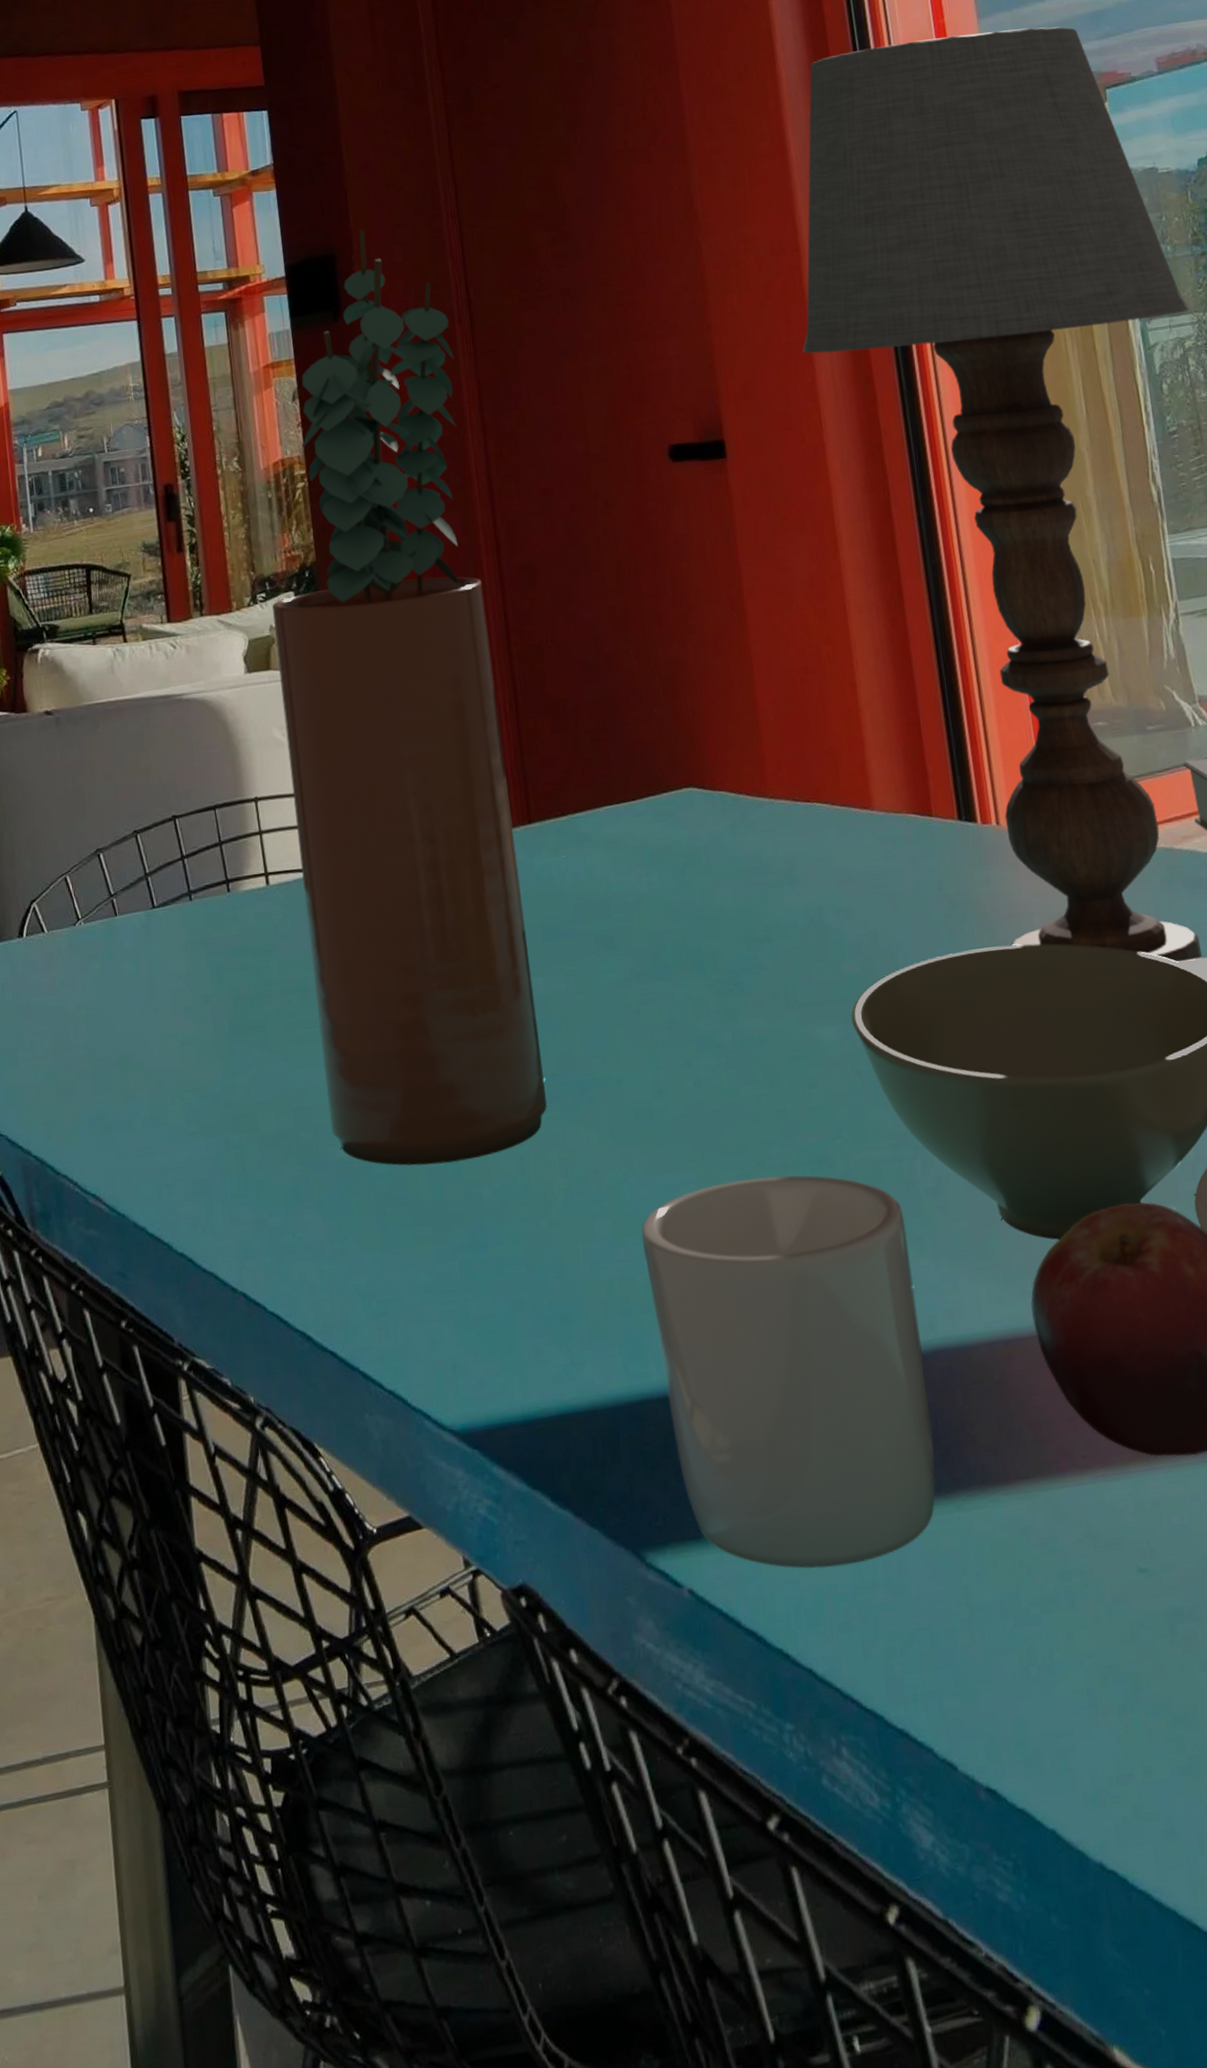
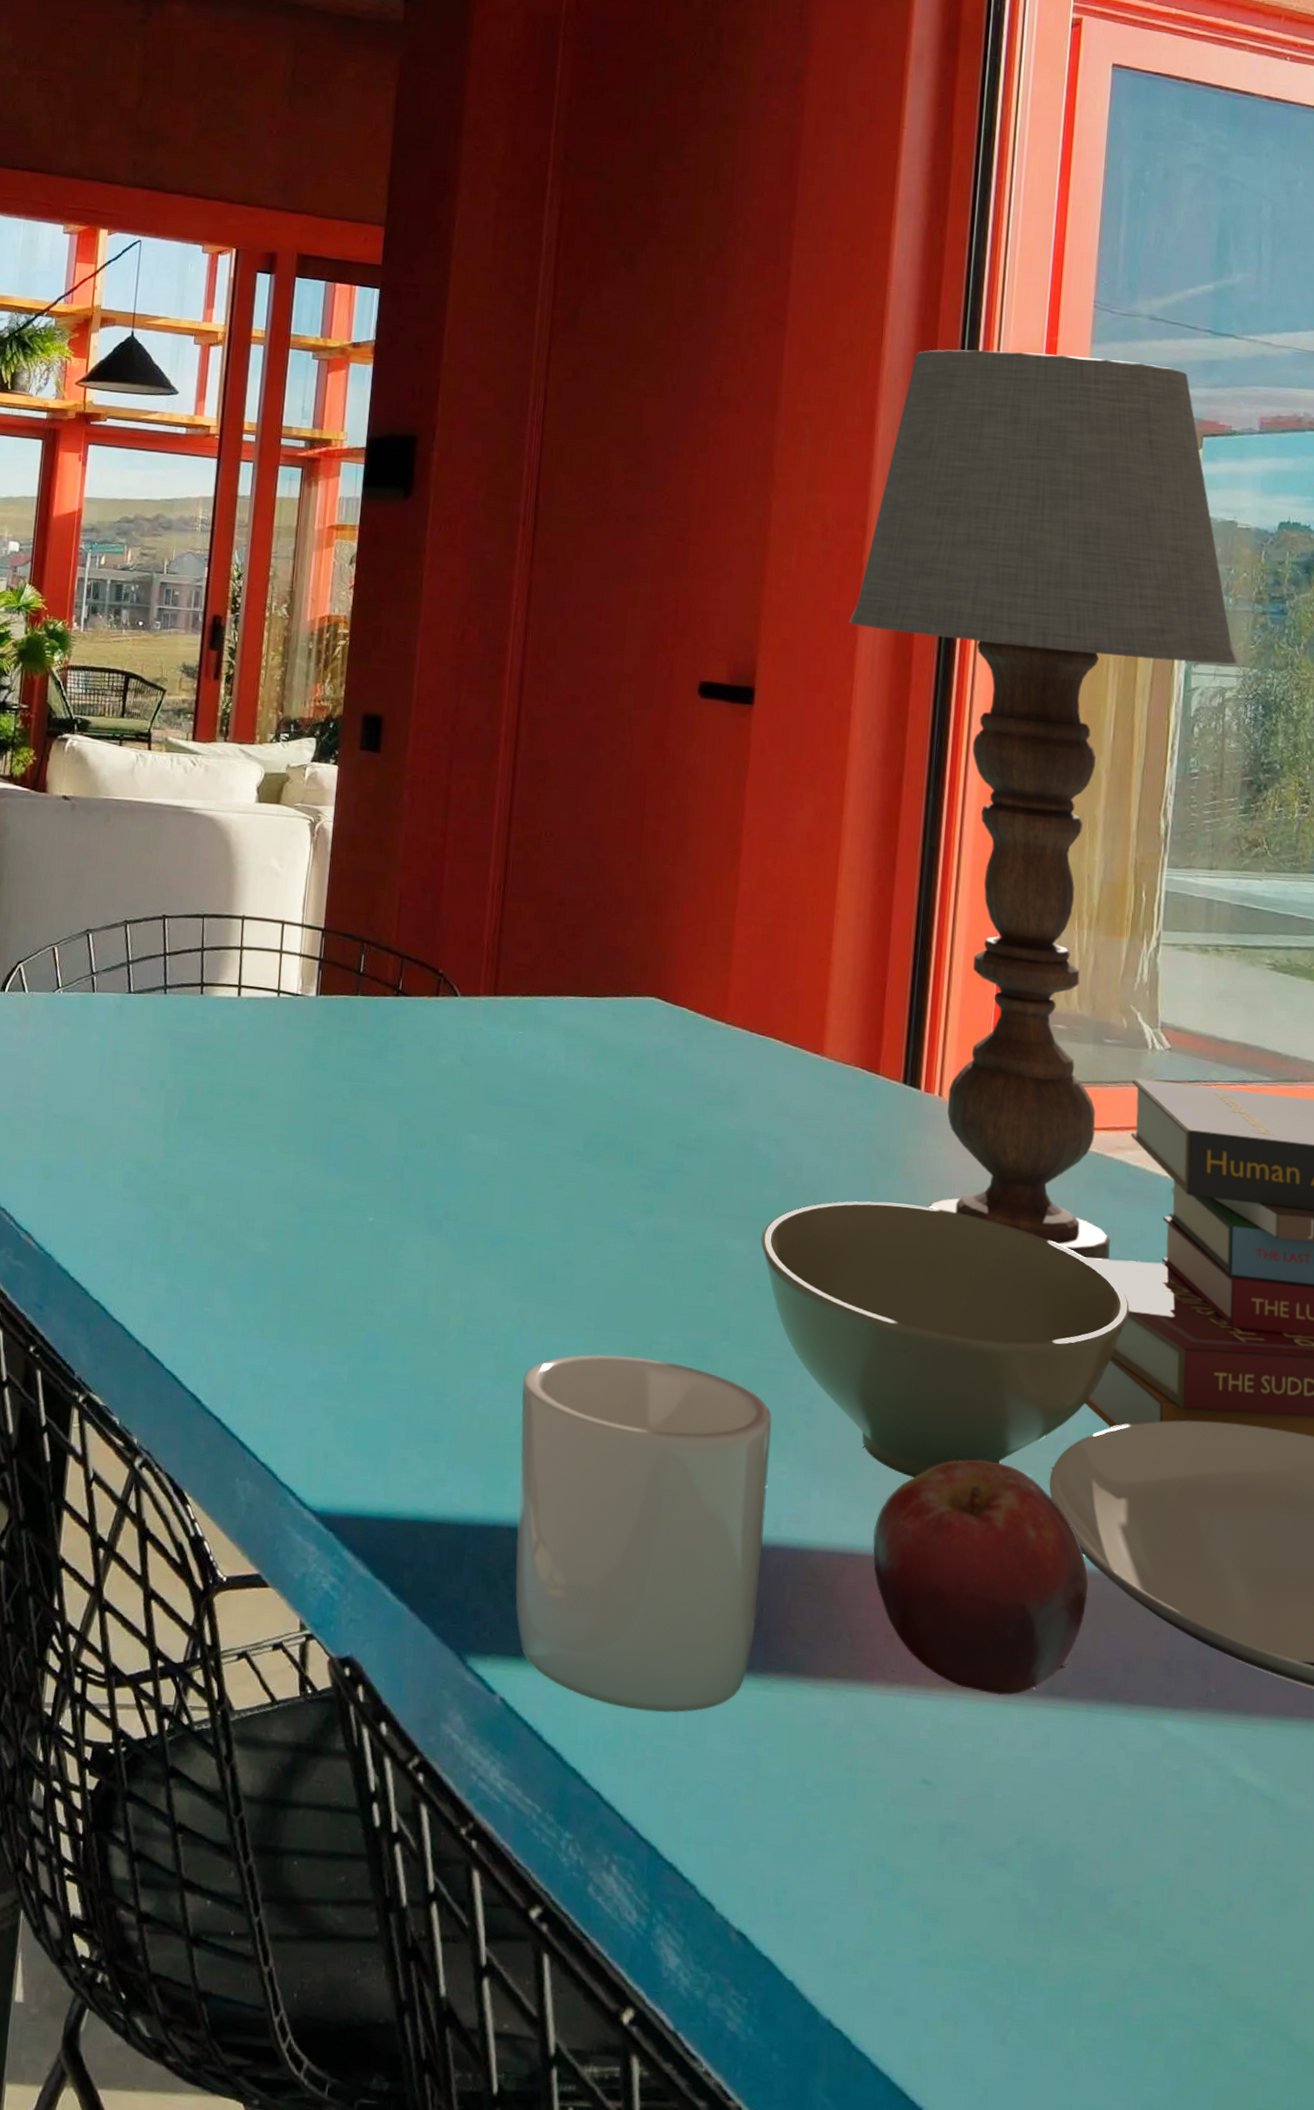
vase: present [271,229,547,1166] -> none [255,419,513,1281]

